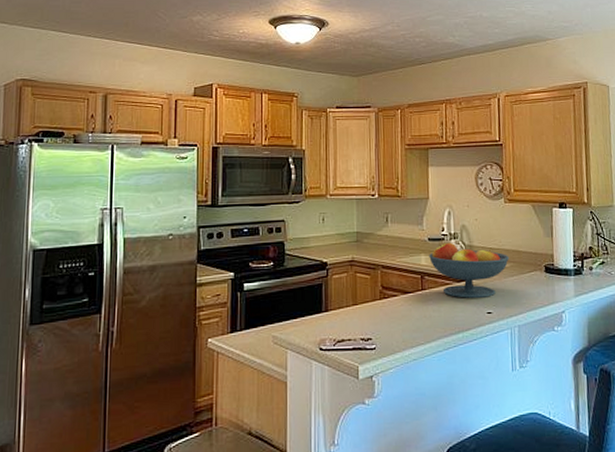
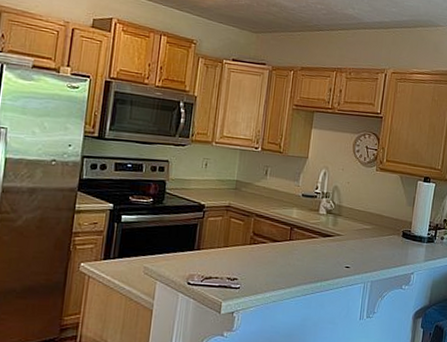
fruit bowl: present [429,242,509,298] -> none [300,199,372,253]

